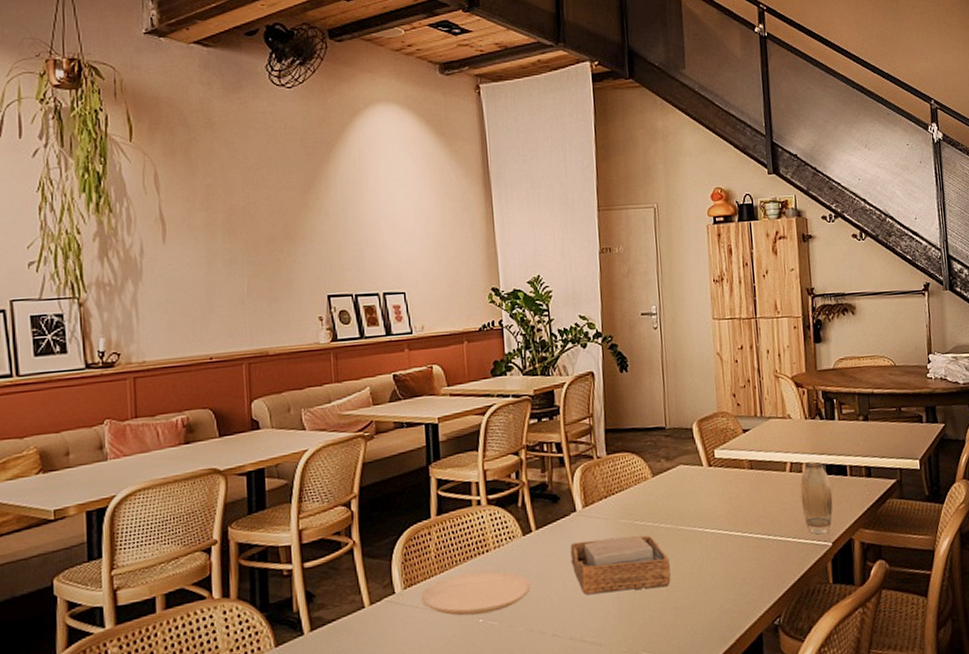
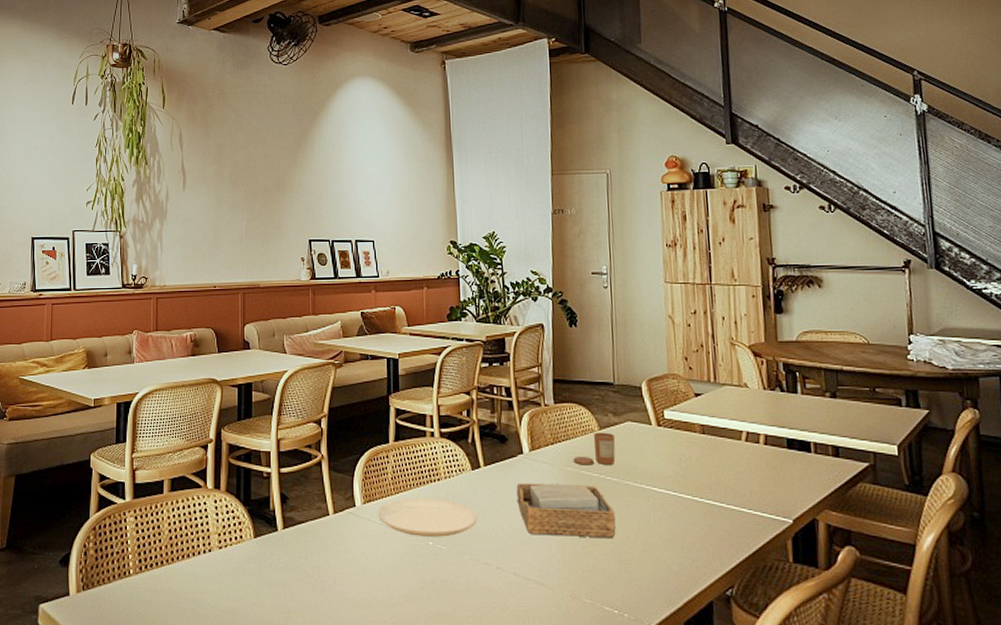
candle: none [627,478,669,516] -> present [573,432,616,466]
vase: present [800,461,833,535] -> none [757,434,795,510]

